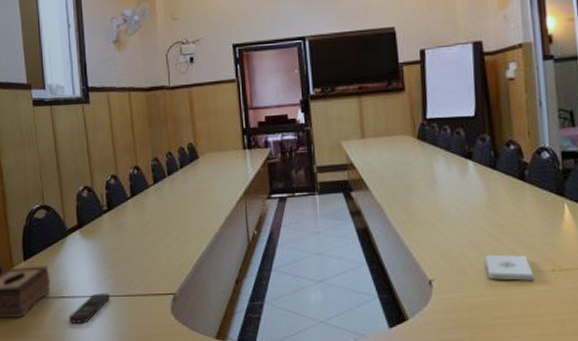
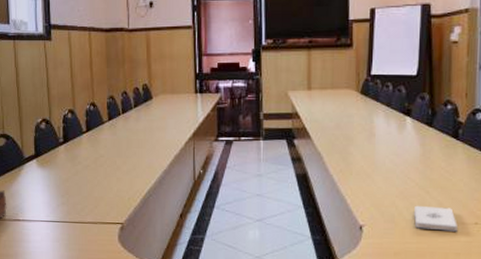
remote control: present [68,293,111,323] -> none [22,218,63,245]

